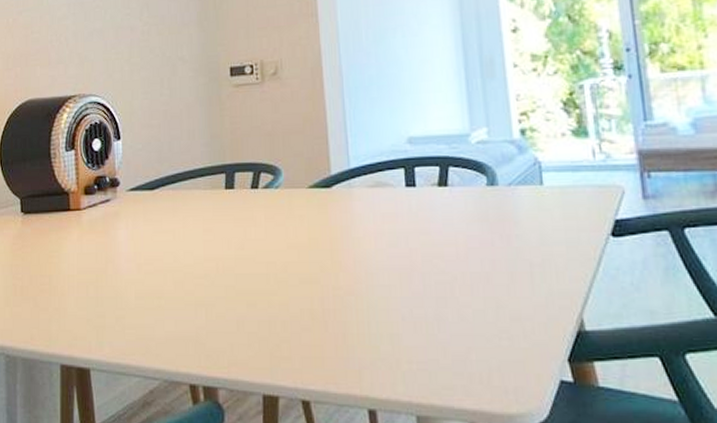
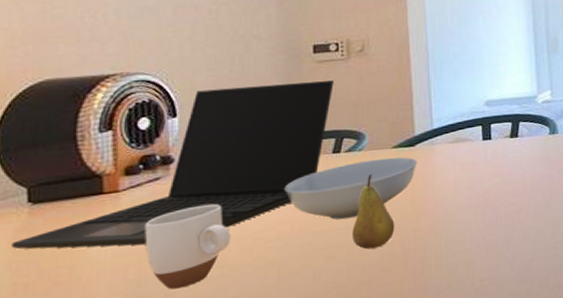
laptop: none [11,107,250,265] -> present [11,80,334,250]
mug: none [100,231,166,313] -> present [145,203,231,290]
bowl: none [209,198,335,263] -> present [284,157,418,220]
fruit: none [272,216,314,302] -> present [352,174,395,250]

